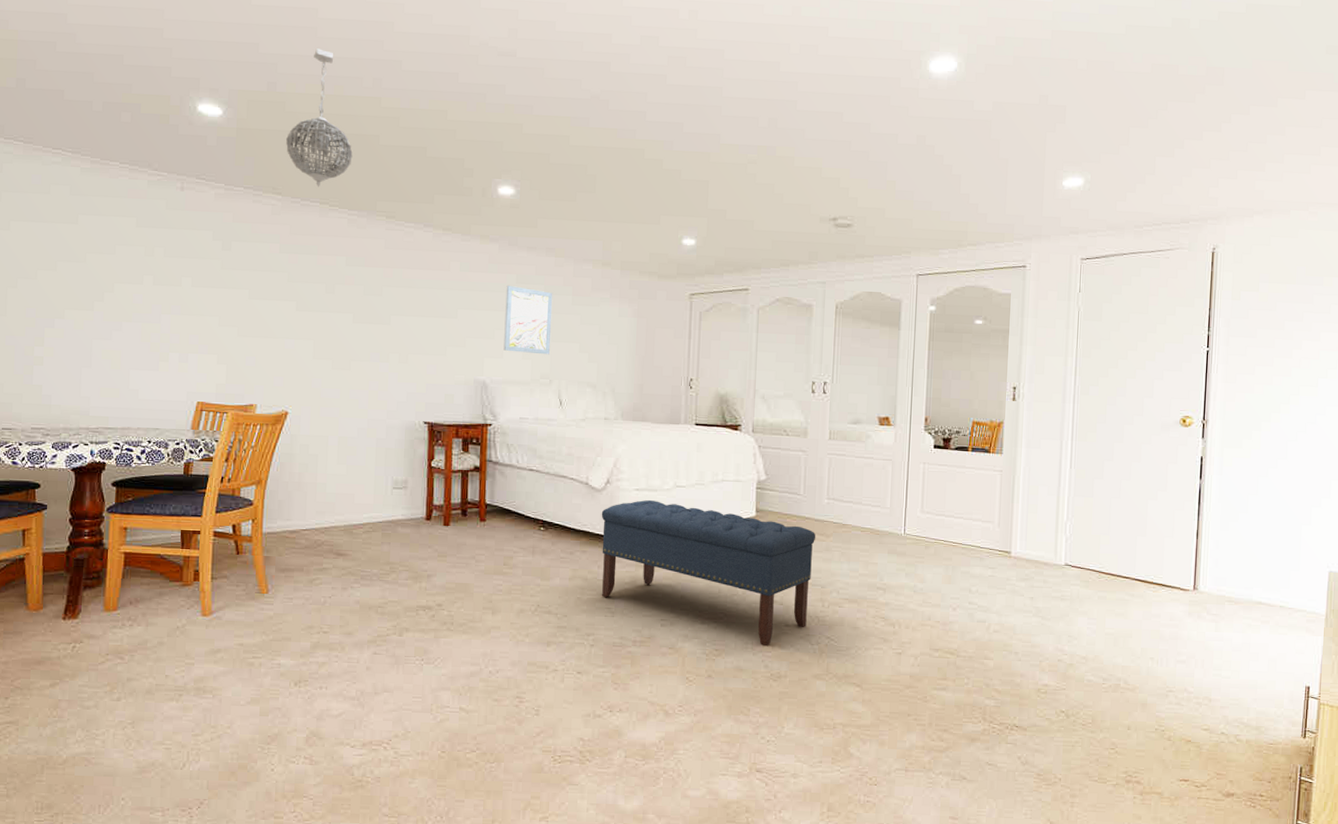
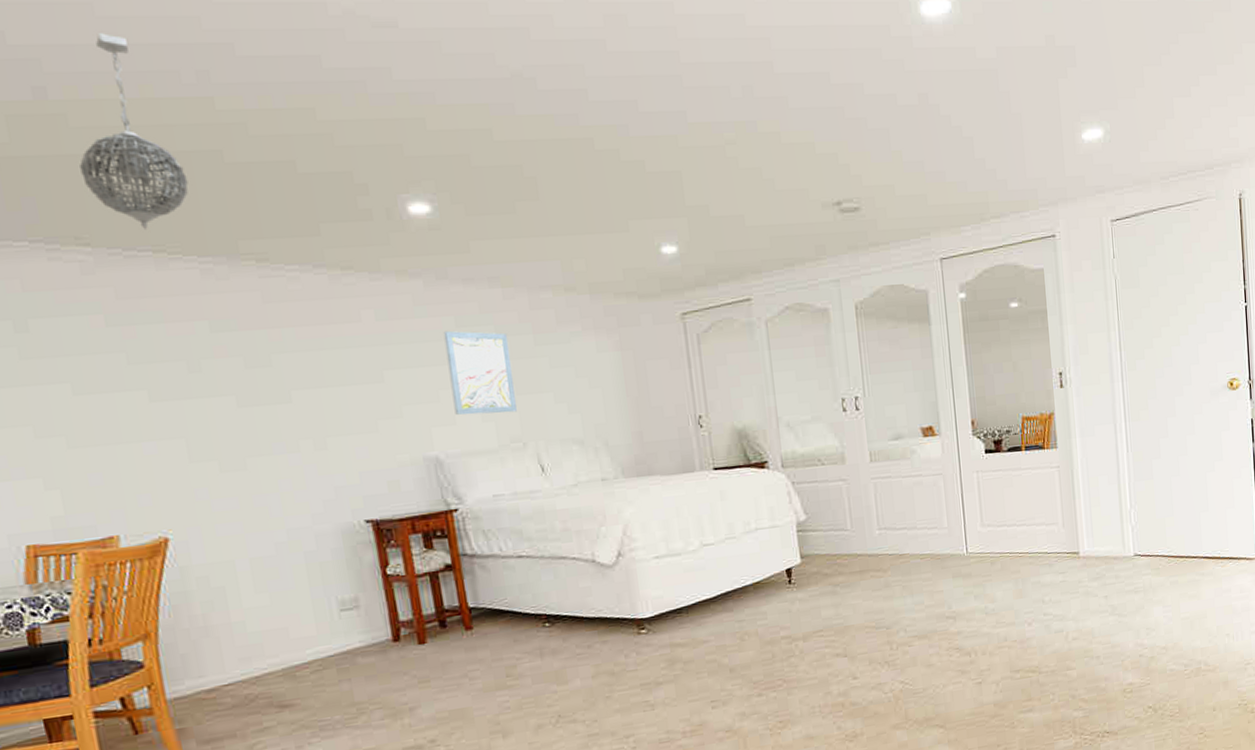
bench: present [601,500,816,647] -> none [617,565,876,707]

